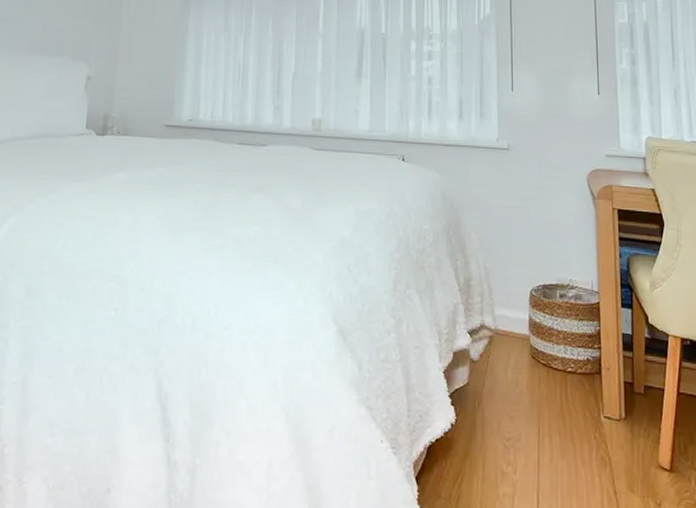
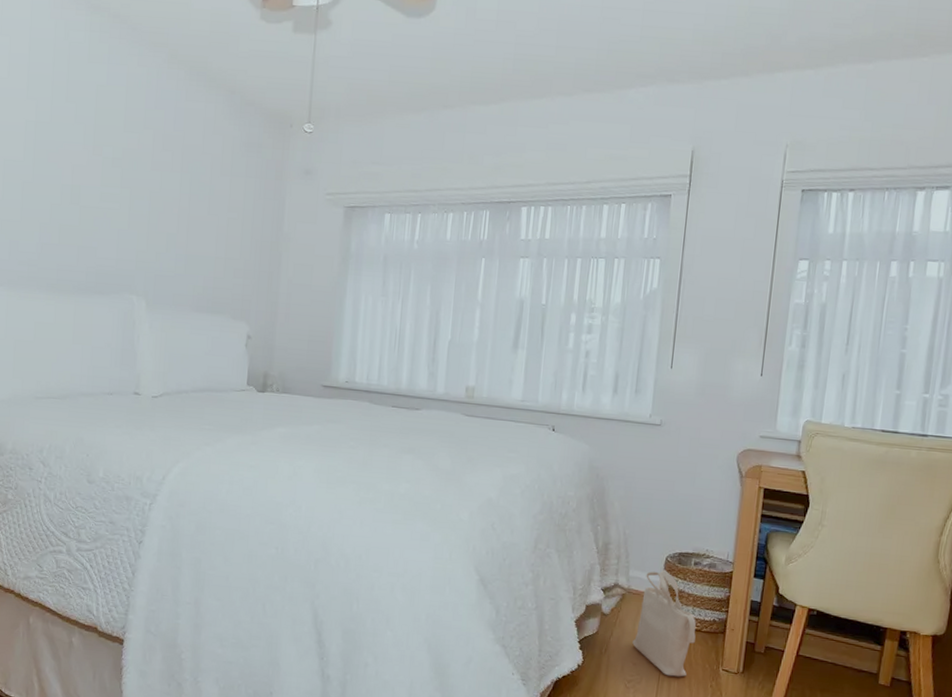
tote bag: none [506,305,571,430] -> present [632,569,696,677]

